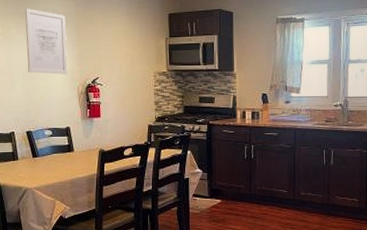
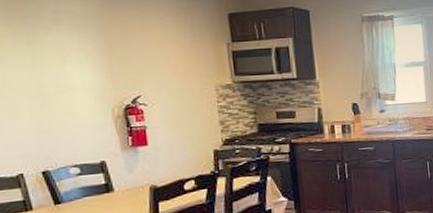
wall art: present [25,9,68,74] -> none [24,11,96,95]

